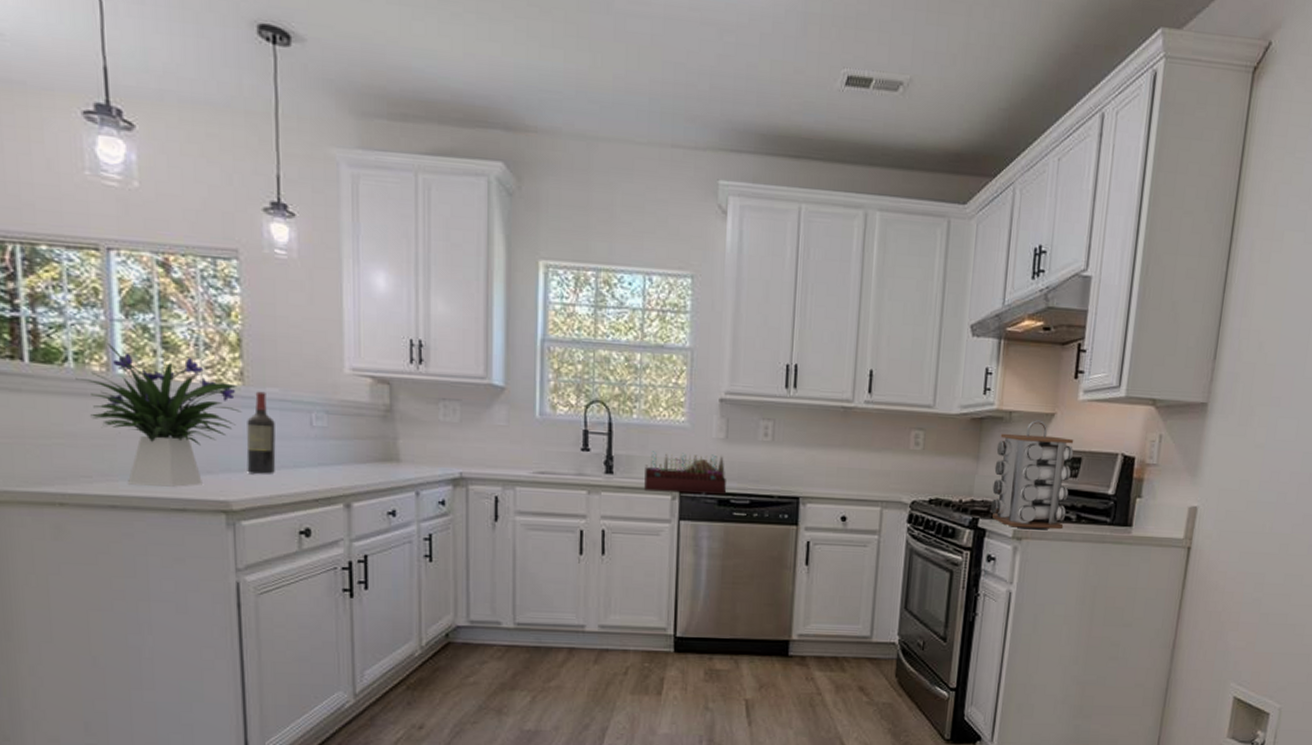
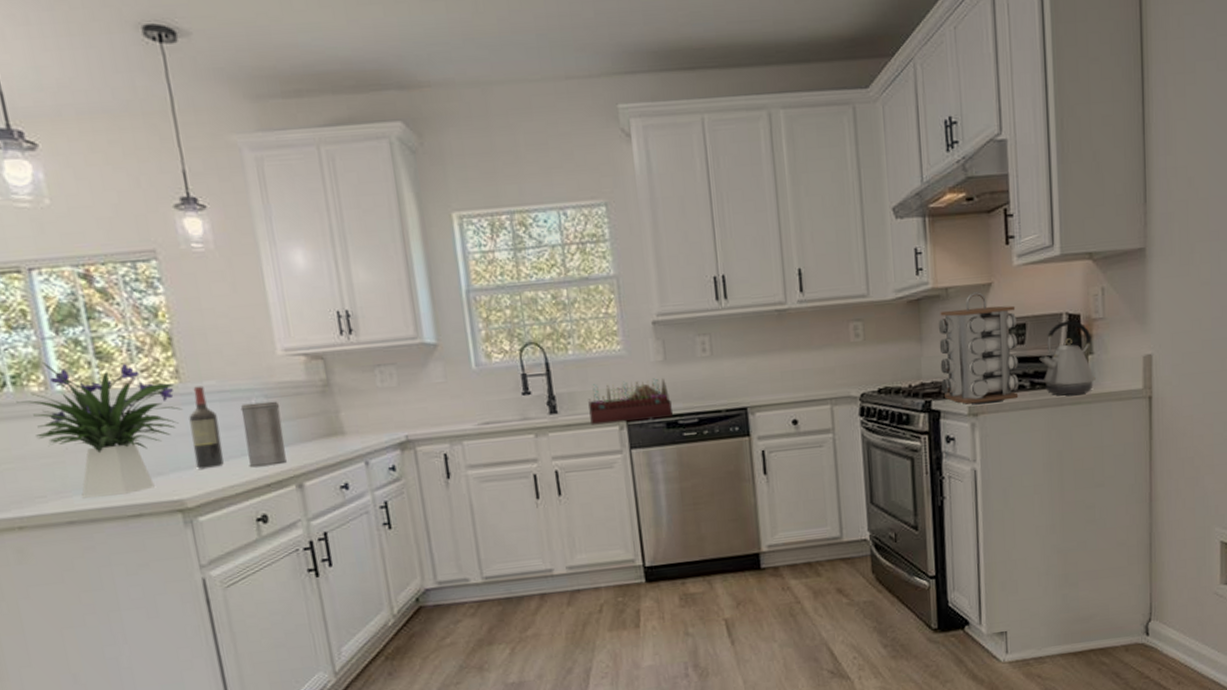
canister: none [300,416,340,482] -> present [240,401,288,468]
kettle: none [1089,461,1143,535] -> present [1039,320,1096,396]

